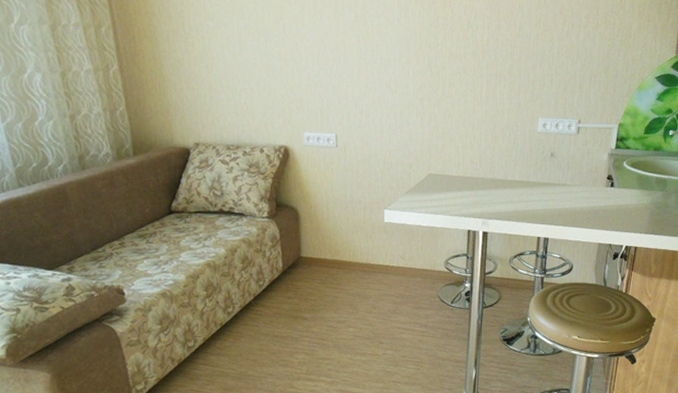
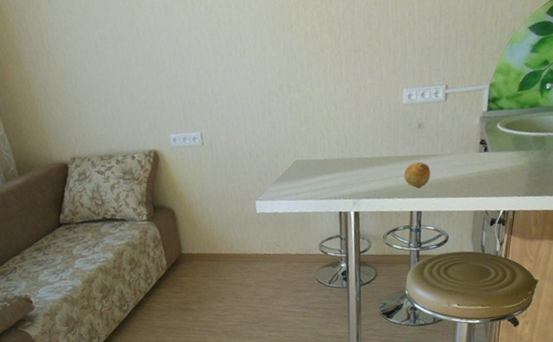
fruit: none [534,189,560,214] -> present [404,161,431,188]

